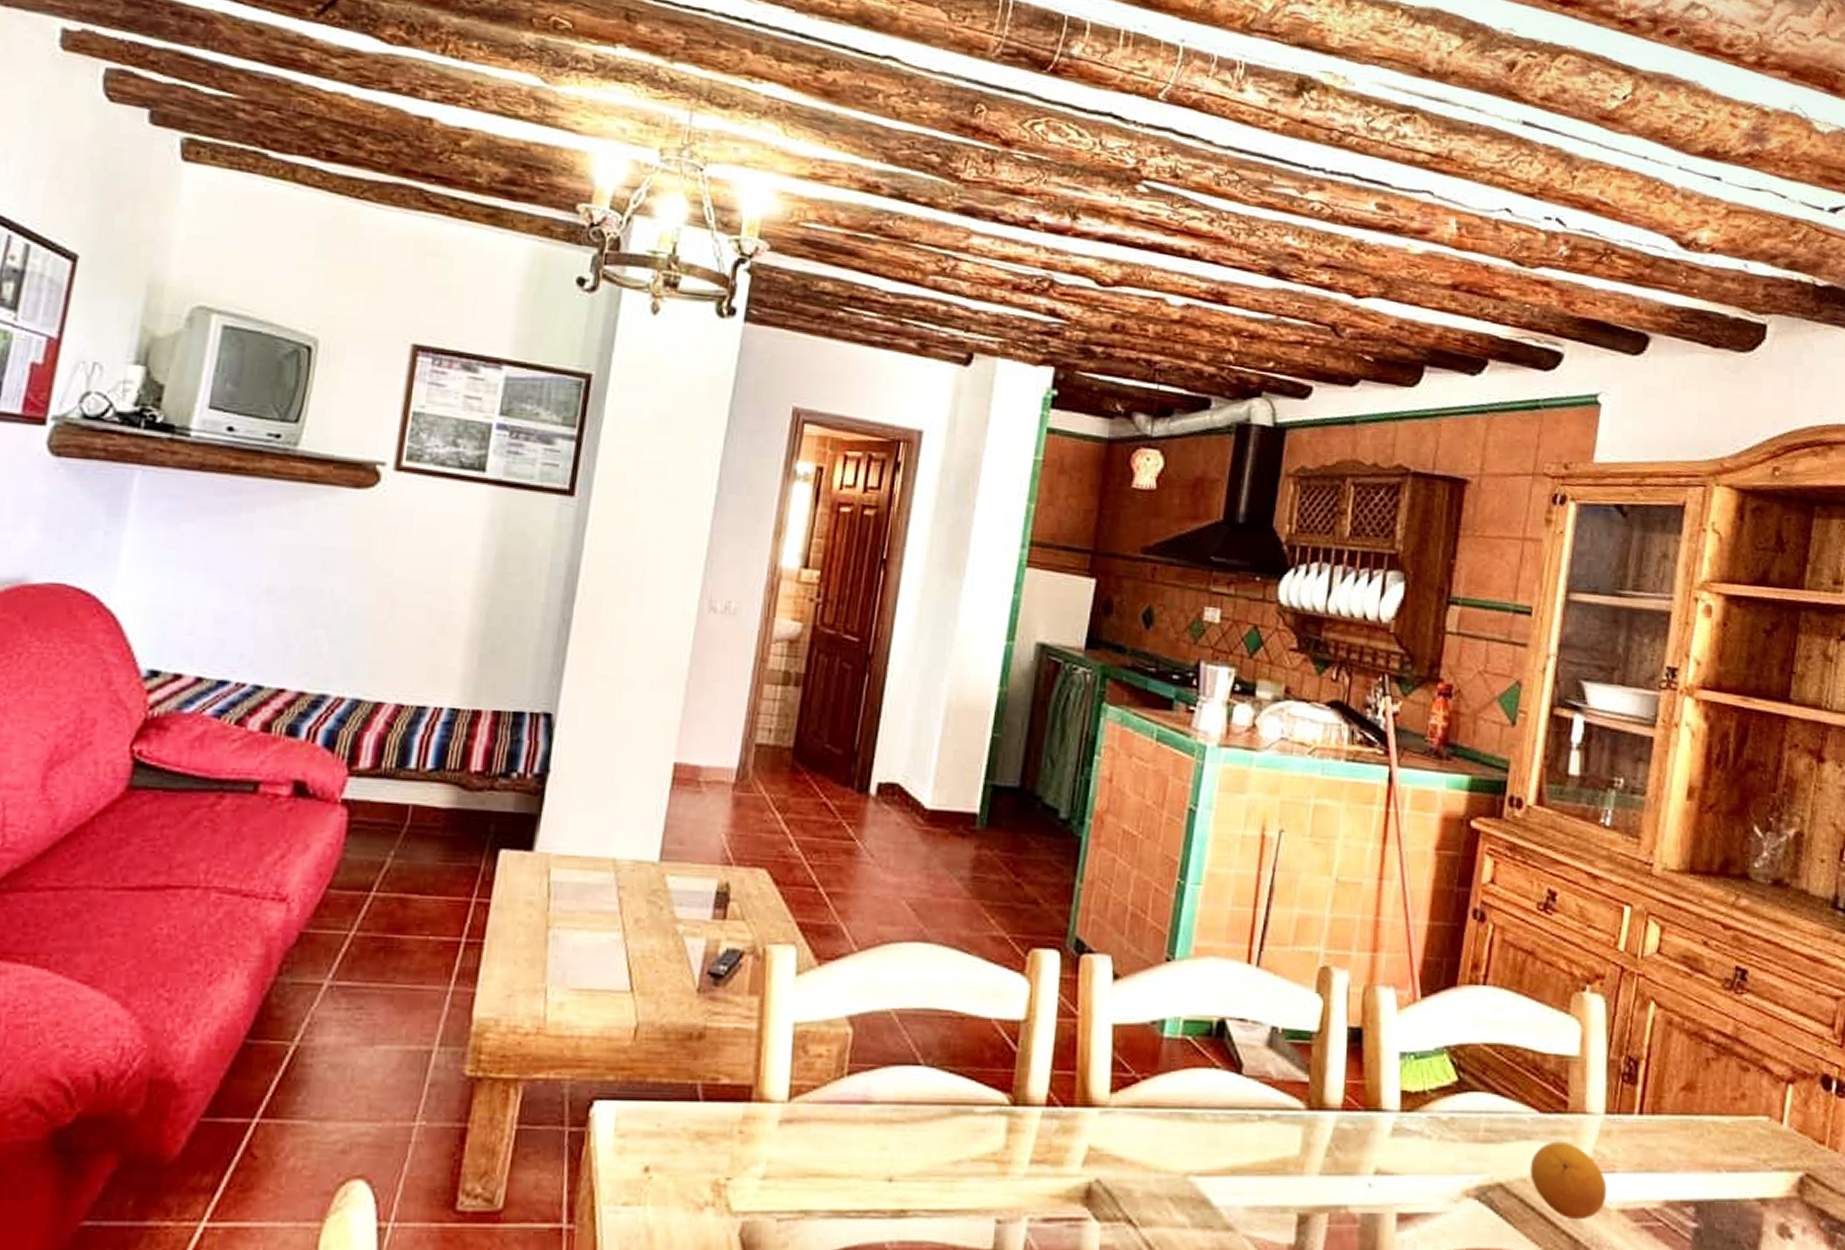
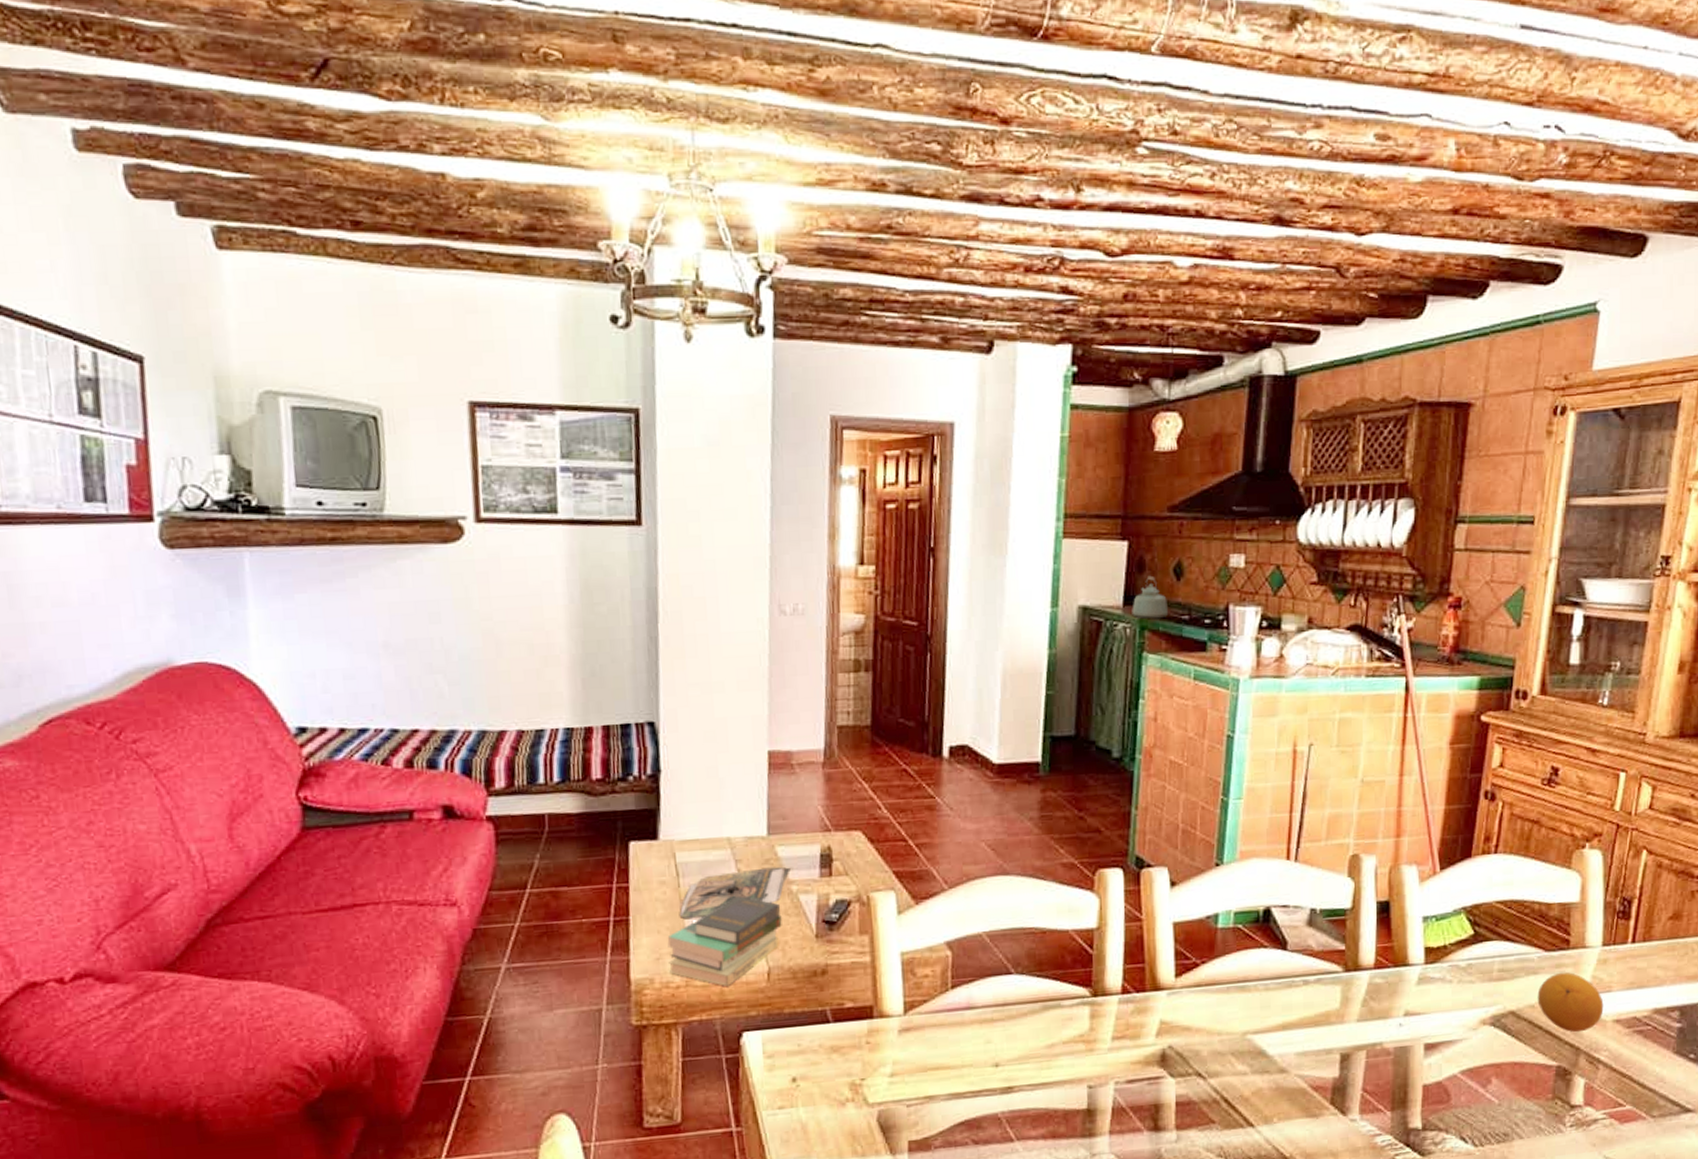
books: none [520,930,661,1041] -> present [667,896,782,987]
magazine: none [544,899,680,952] -> present [680,866,791,919]
kettle: none [1094,619,1135,668] -> present [1132,575,1169,620]

